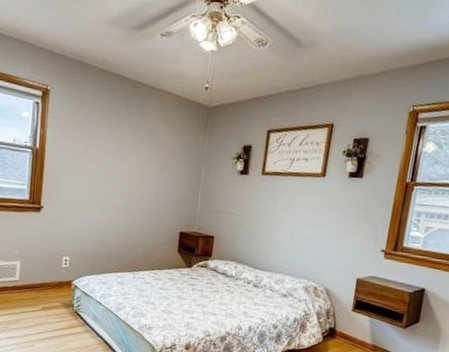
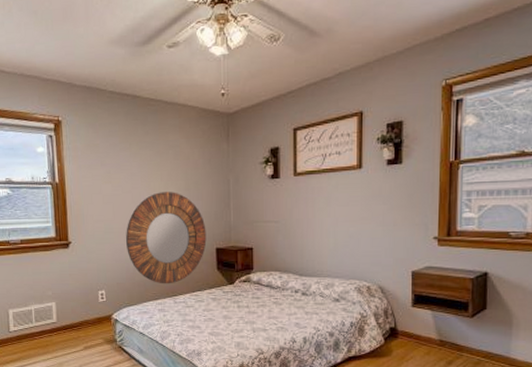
home mirror: none [95,171,173,260] -> present [126,192,207,284]

